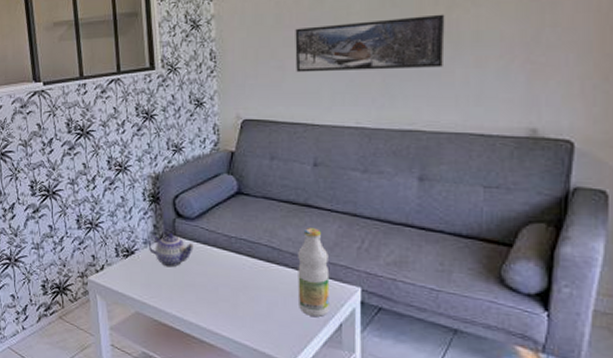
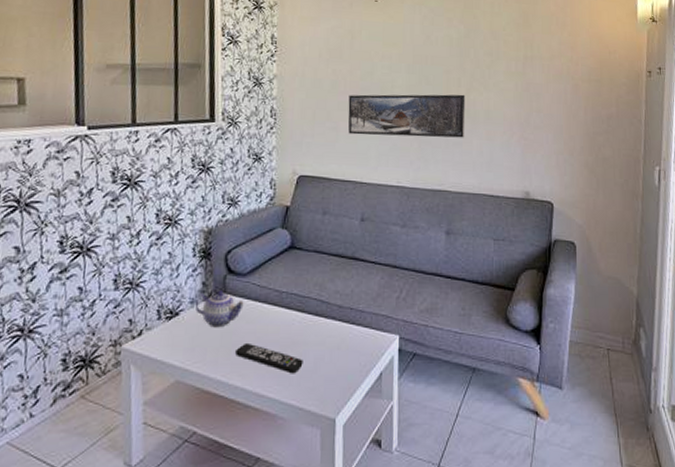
remote control: none [187,283,256,317] -> present [234,342,303,374]
bottle: present [297,228,330,317] -> none [343,280,373,367]

